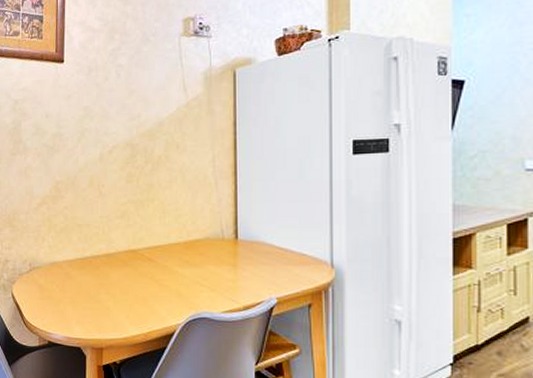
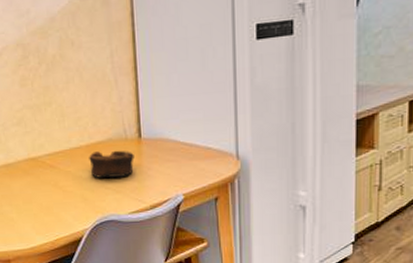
bowl: none [186,249,230,277] -> present [89,150,134,178]

